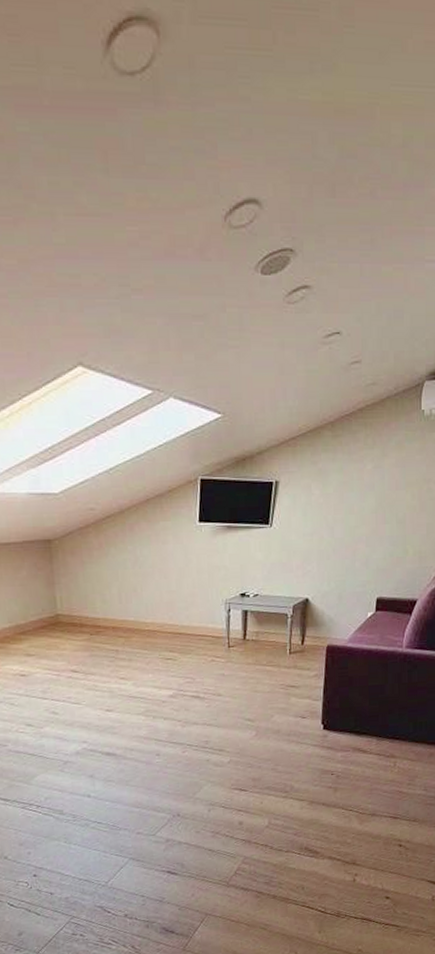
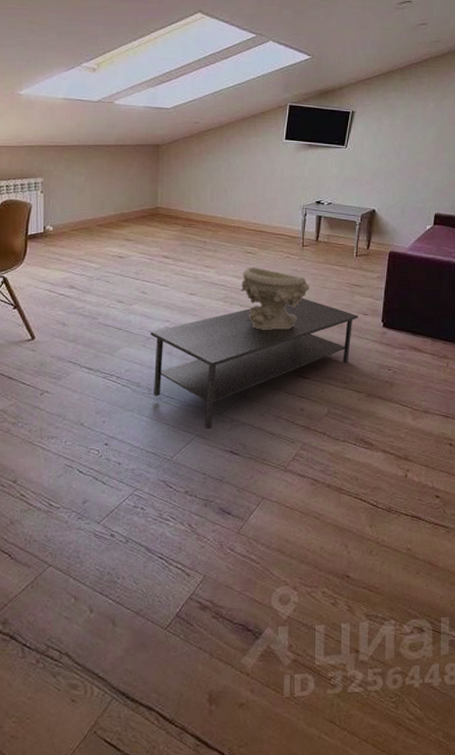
coffee table: none [67,704,296,852] -> present [150,298,358,430]
decorative bowl: none [163,674,240,743] -> present [241,266,310,330]

